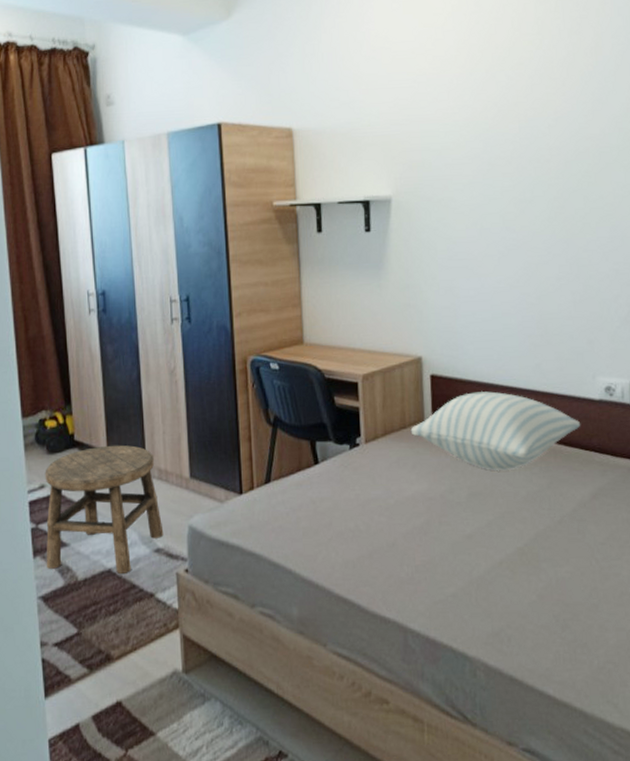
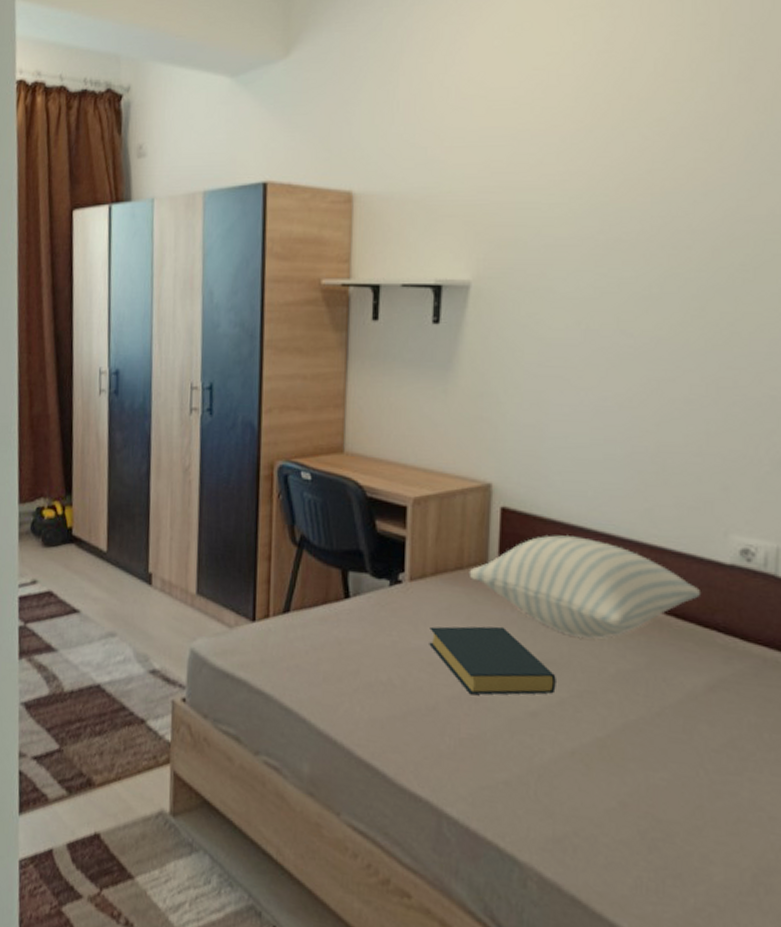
stool: present [45,445,164,574] -> none [31,545,162,692]
hardback book: none [384,470,484,529] -> present [429,626,556,695]

